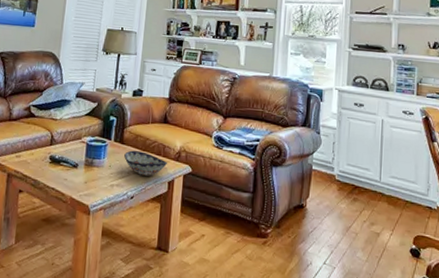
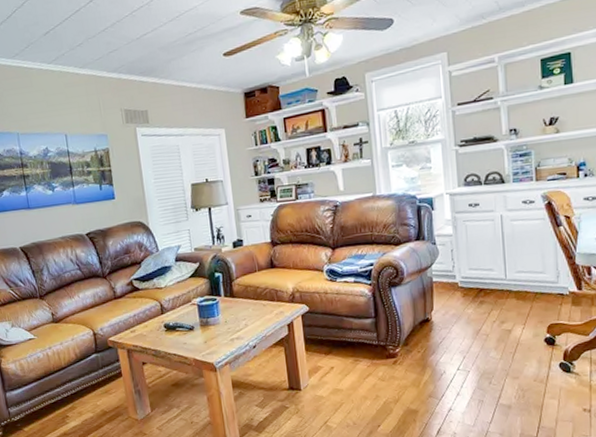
decorative bowl: present [124,150,168,176] -> none [238,300,284,324]

